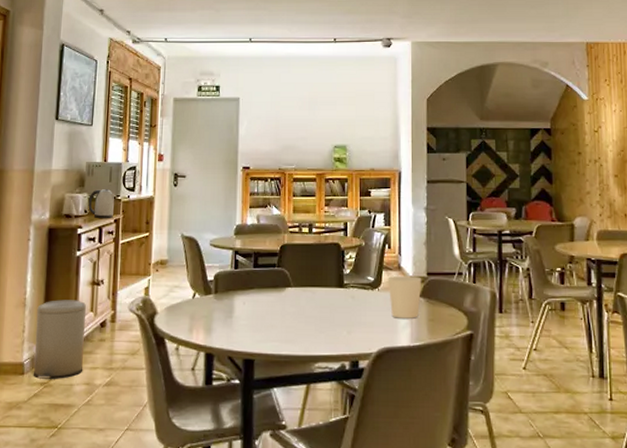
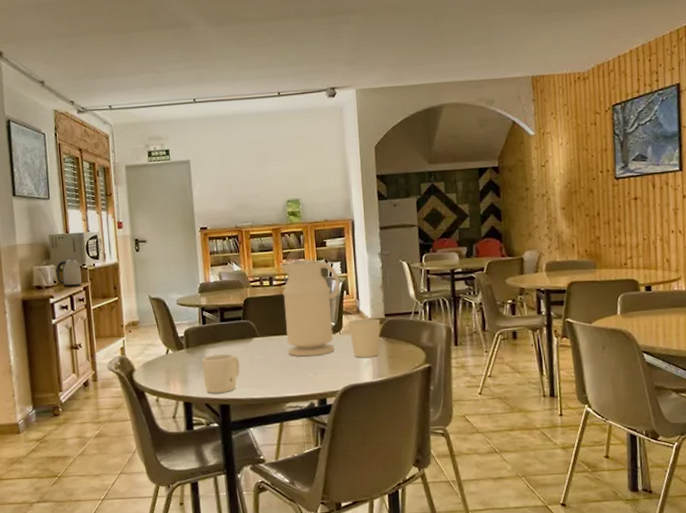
pedal bin: present [33,300,86,379] -> none [23,364,74,436]
mug: none [229,302,270,347] -> present [202,353,240,394]
water jug: none [321,210,383,313] -> present [280,261,340,357]

